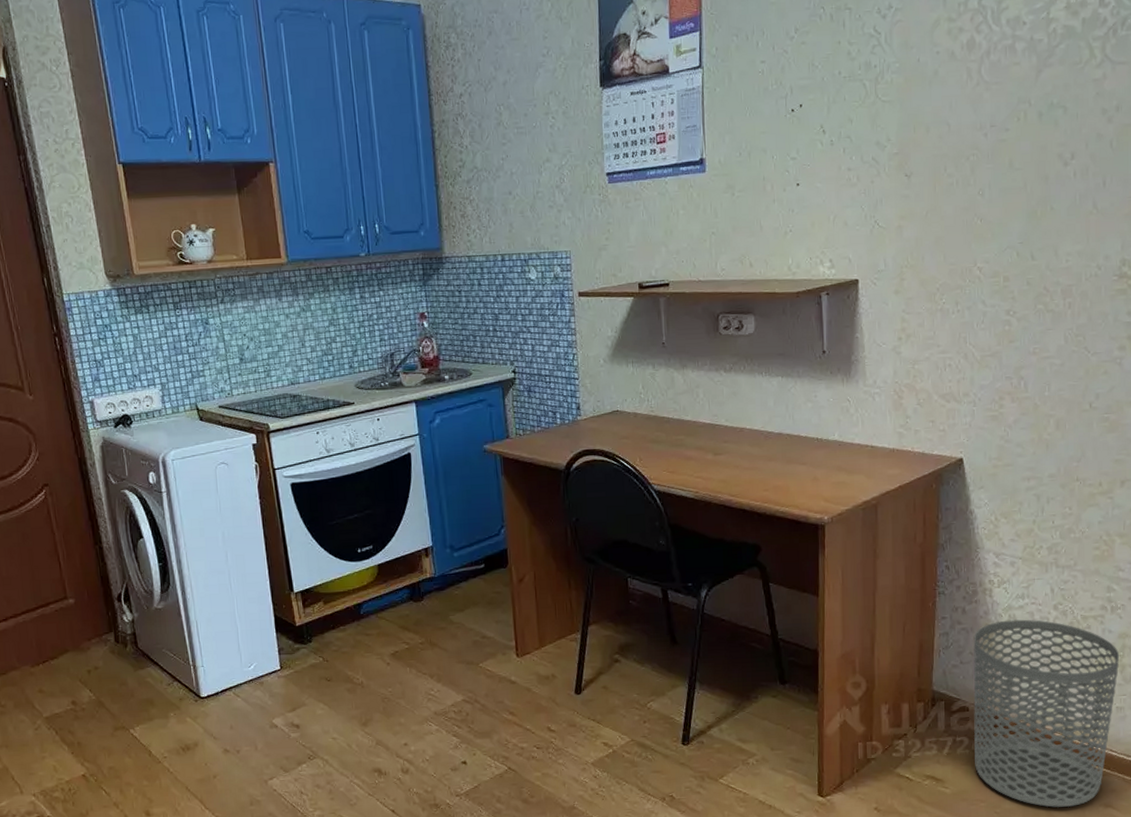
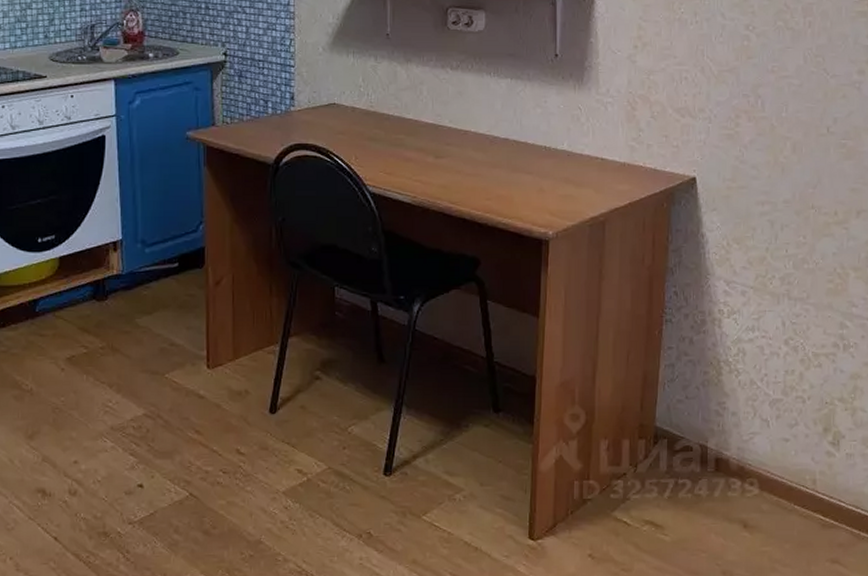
waste bin: present [973,619,1120,808] -> none [697,353,851,561]

